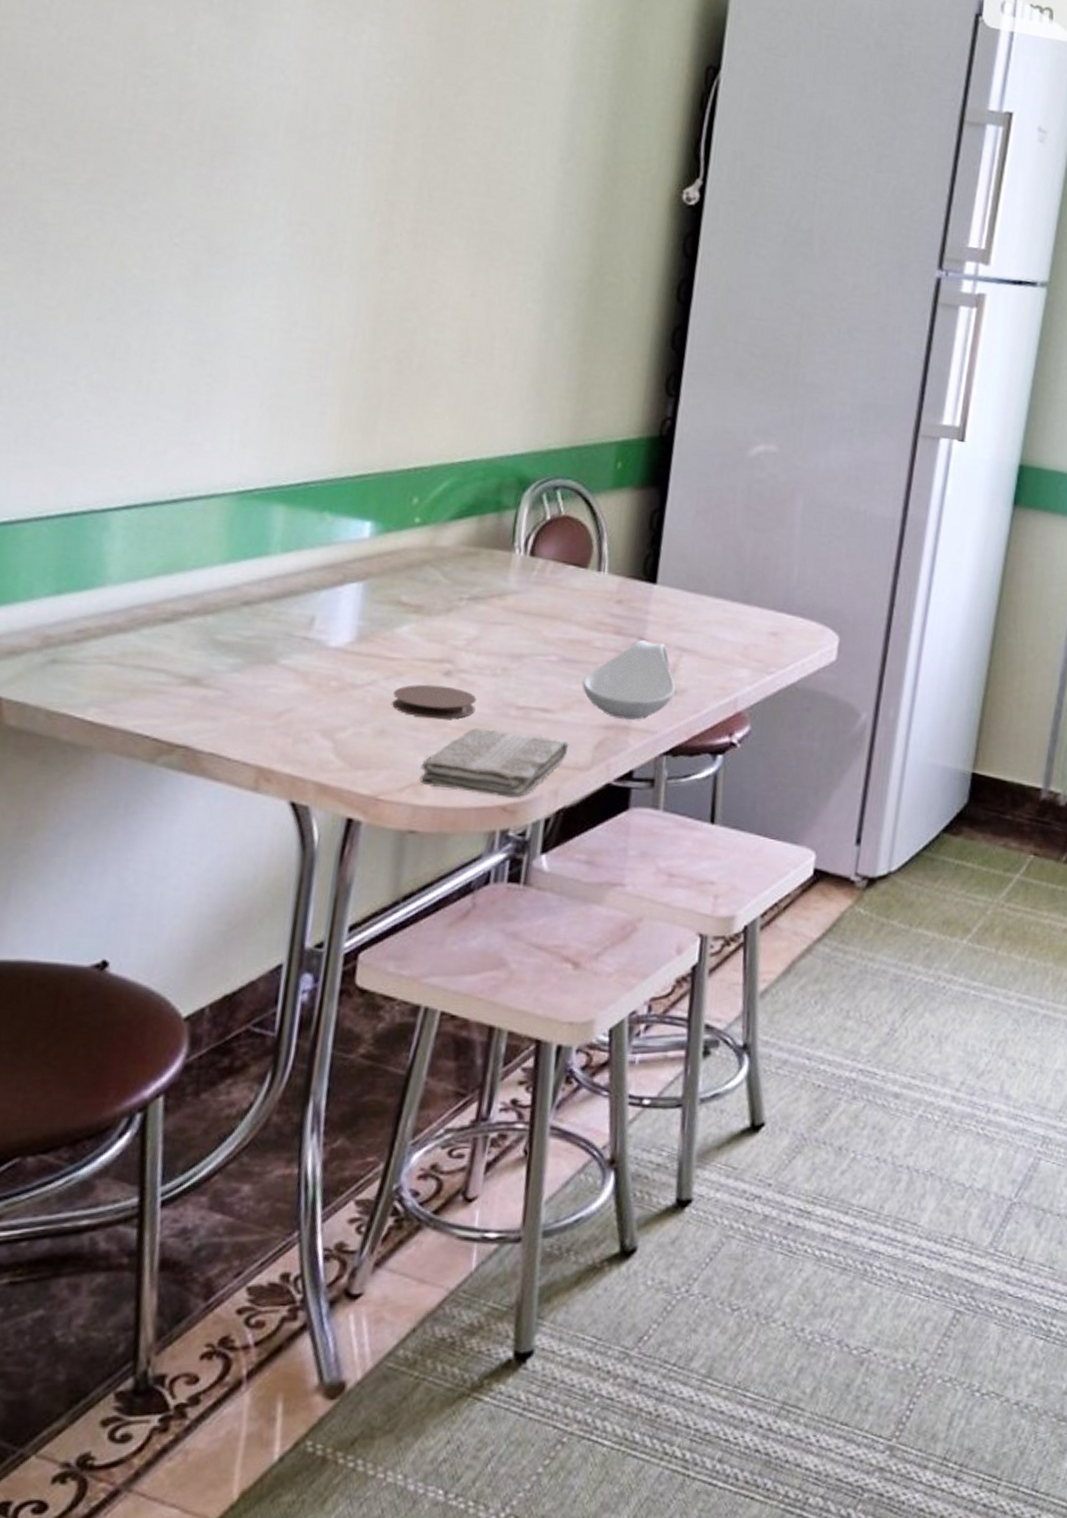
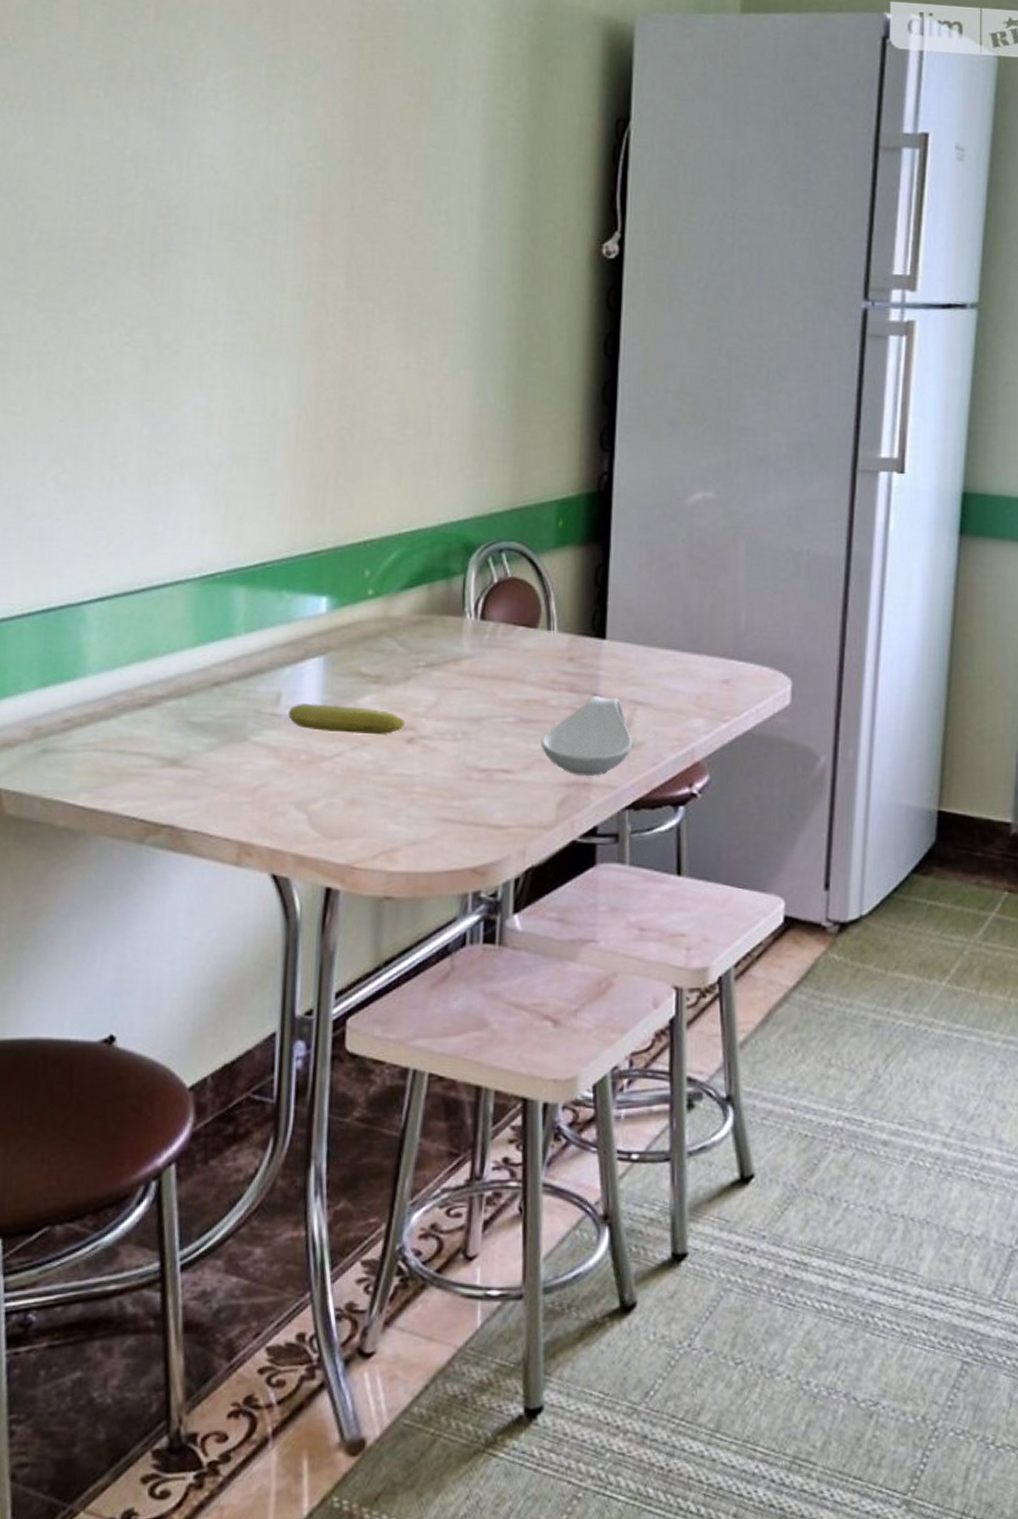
fruit: none [321,629,443,666] -> present [288,704,404,734]
coaster: present [392,684,477,719] -> none [360,752,440,786]
washcloth: present [419,728,568,798] -> none [391,793,531,860]

